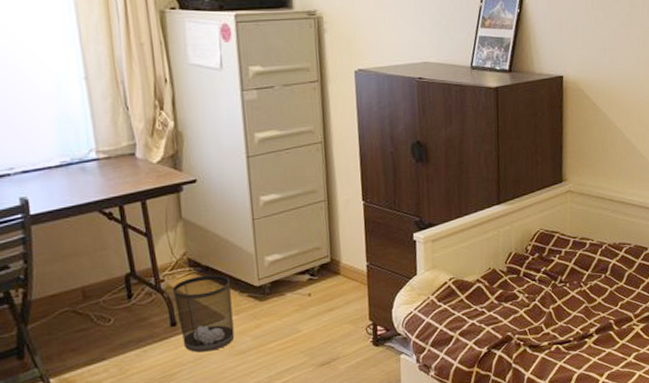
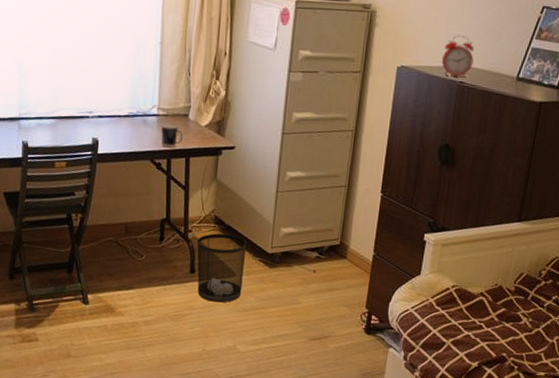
mug: none [104,167,133,194] -> present [160,124,183,148]
alarm clock: none [396,32,428,74] -> present [441,35,475,77]

